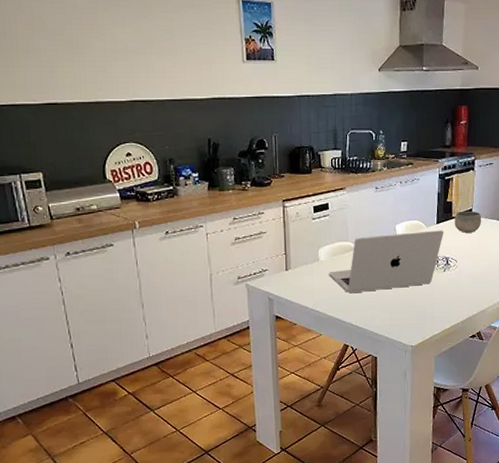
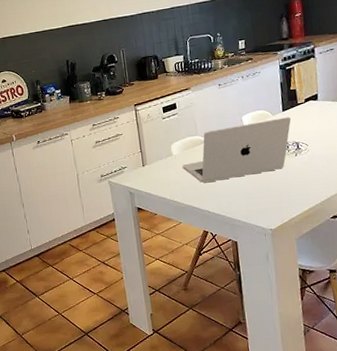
bowl: present [454,210,482,233] -> none [300,96,330,118]

